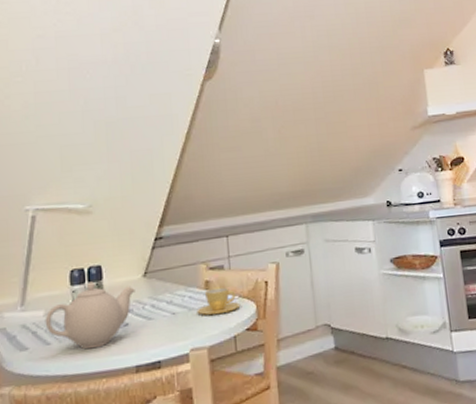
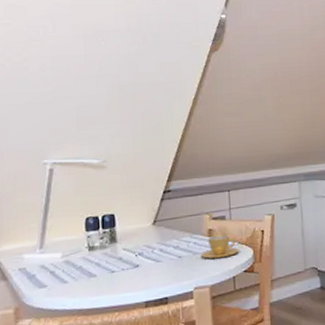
teapot: present [45,281,135,350] -> none [62,228,145,287]

